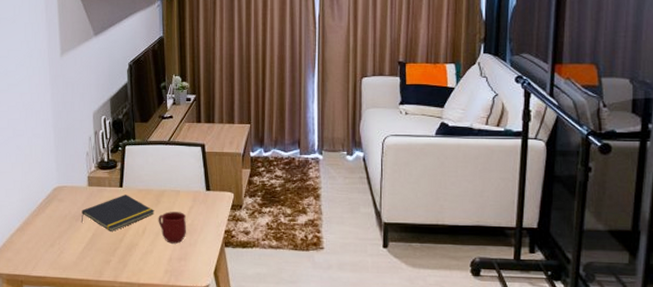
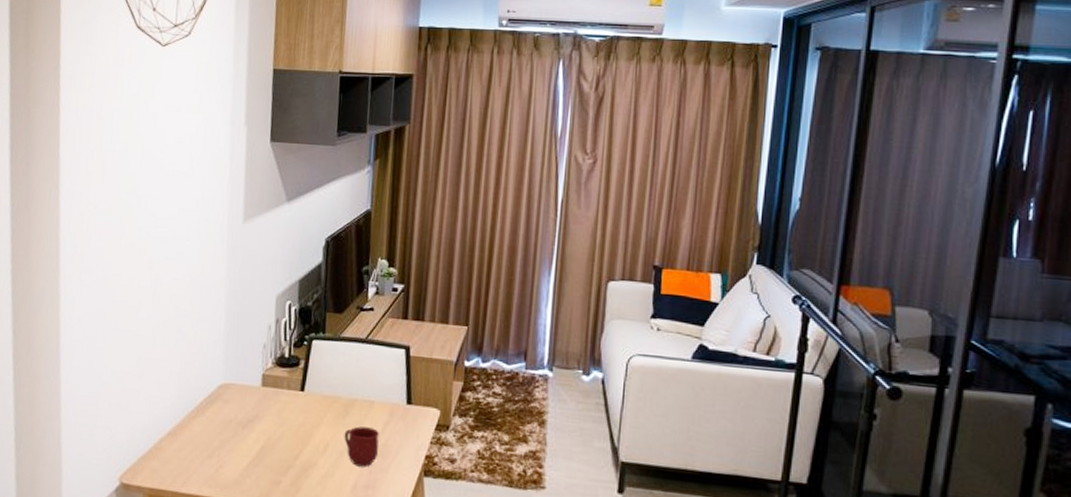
notepad: present [81,195,155,231] -> none [248,400,341,446]

